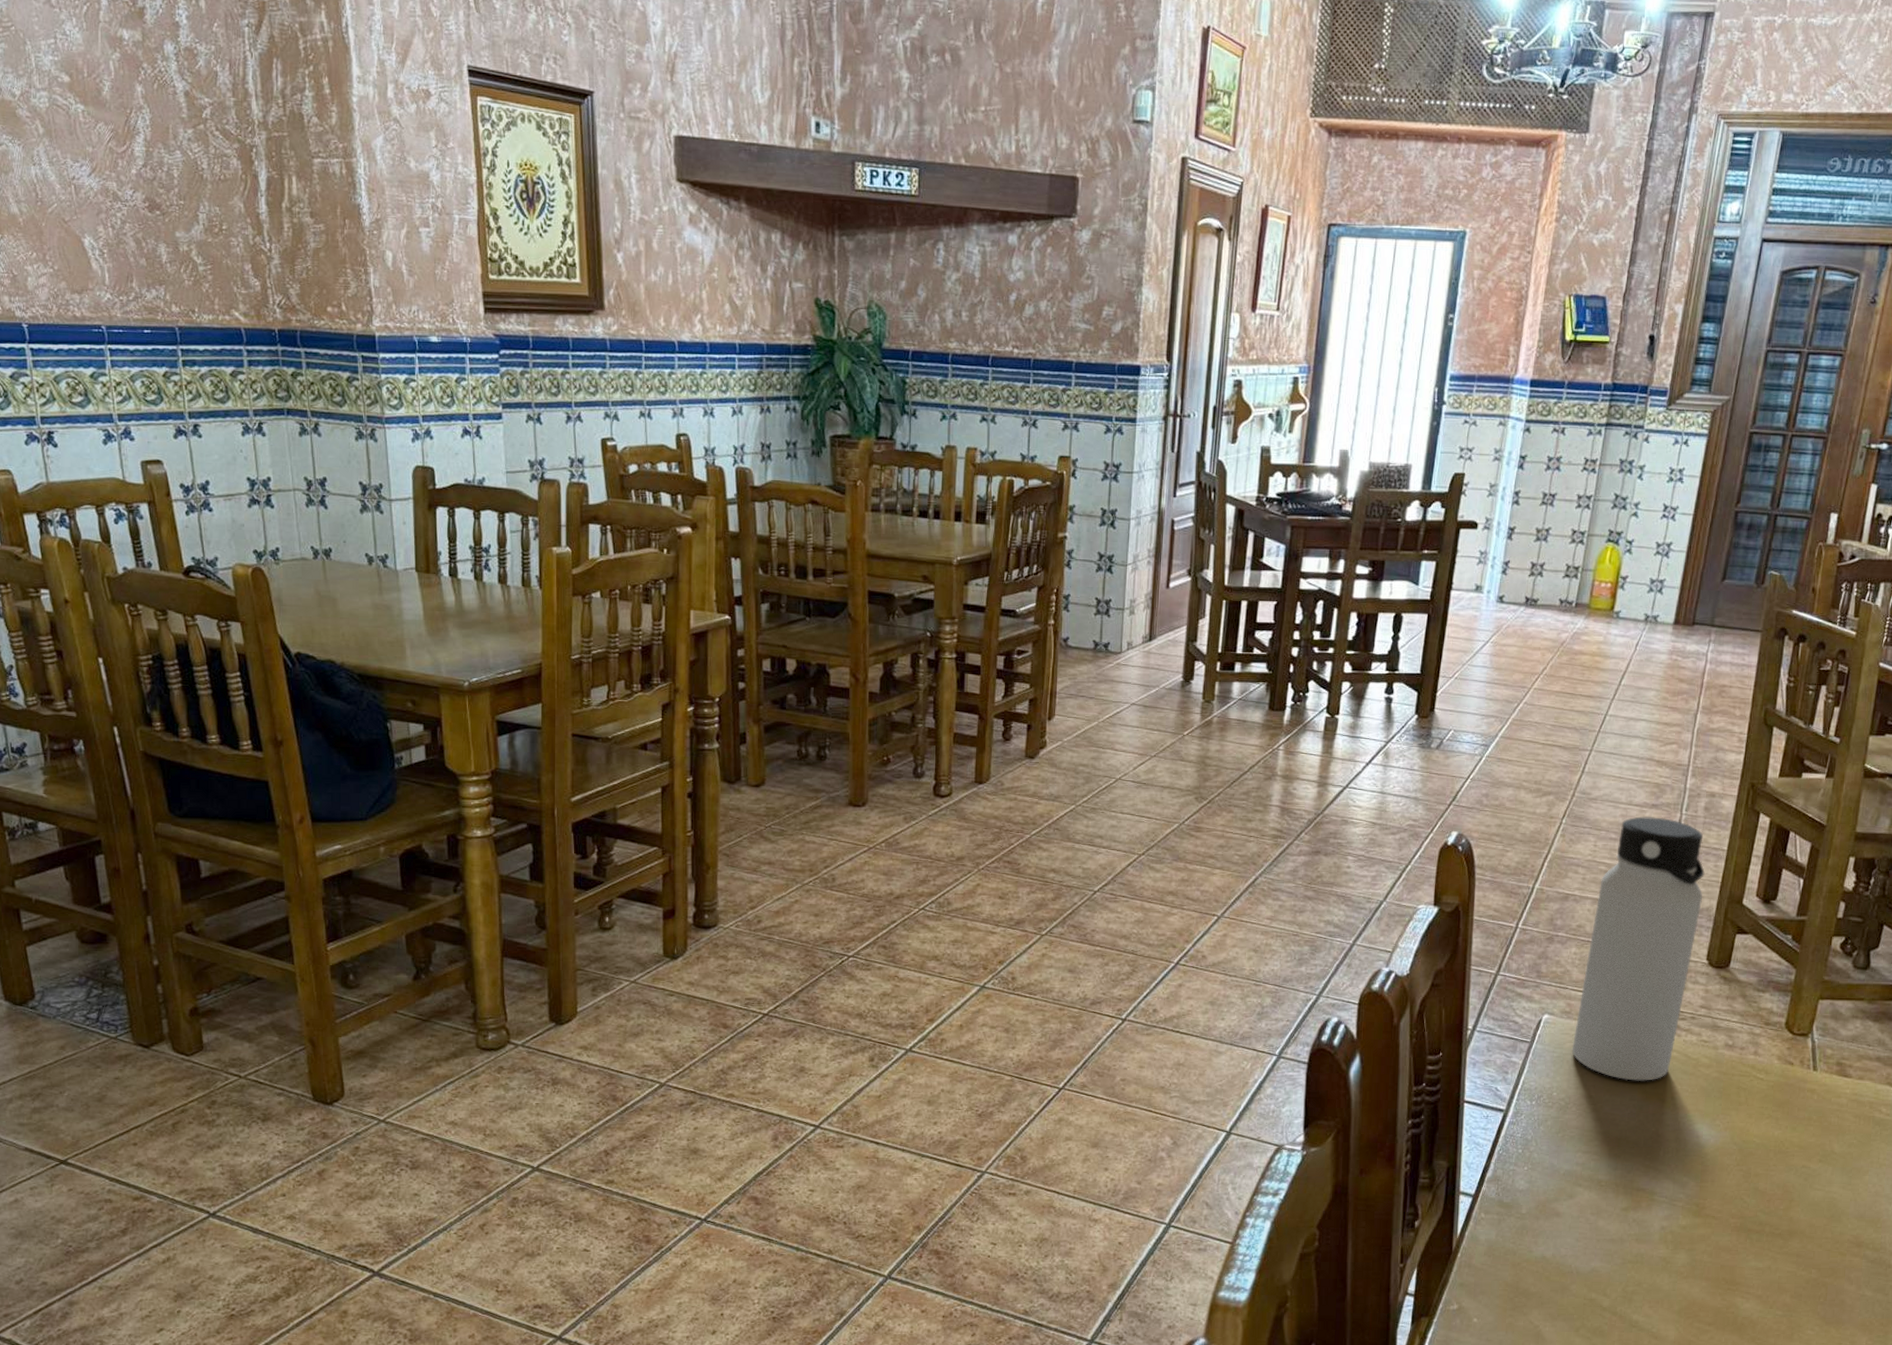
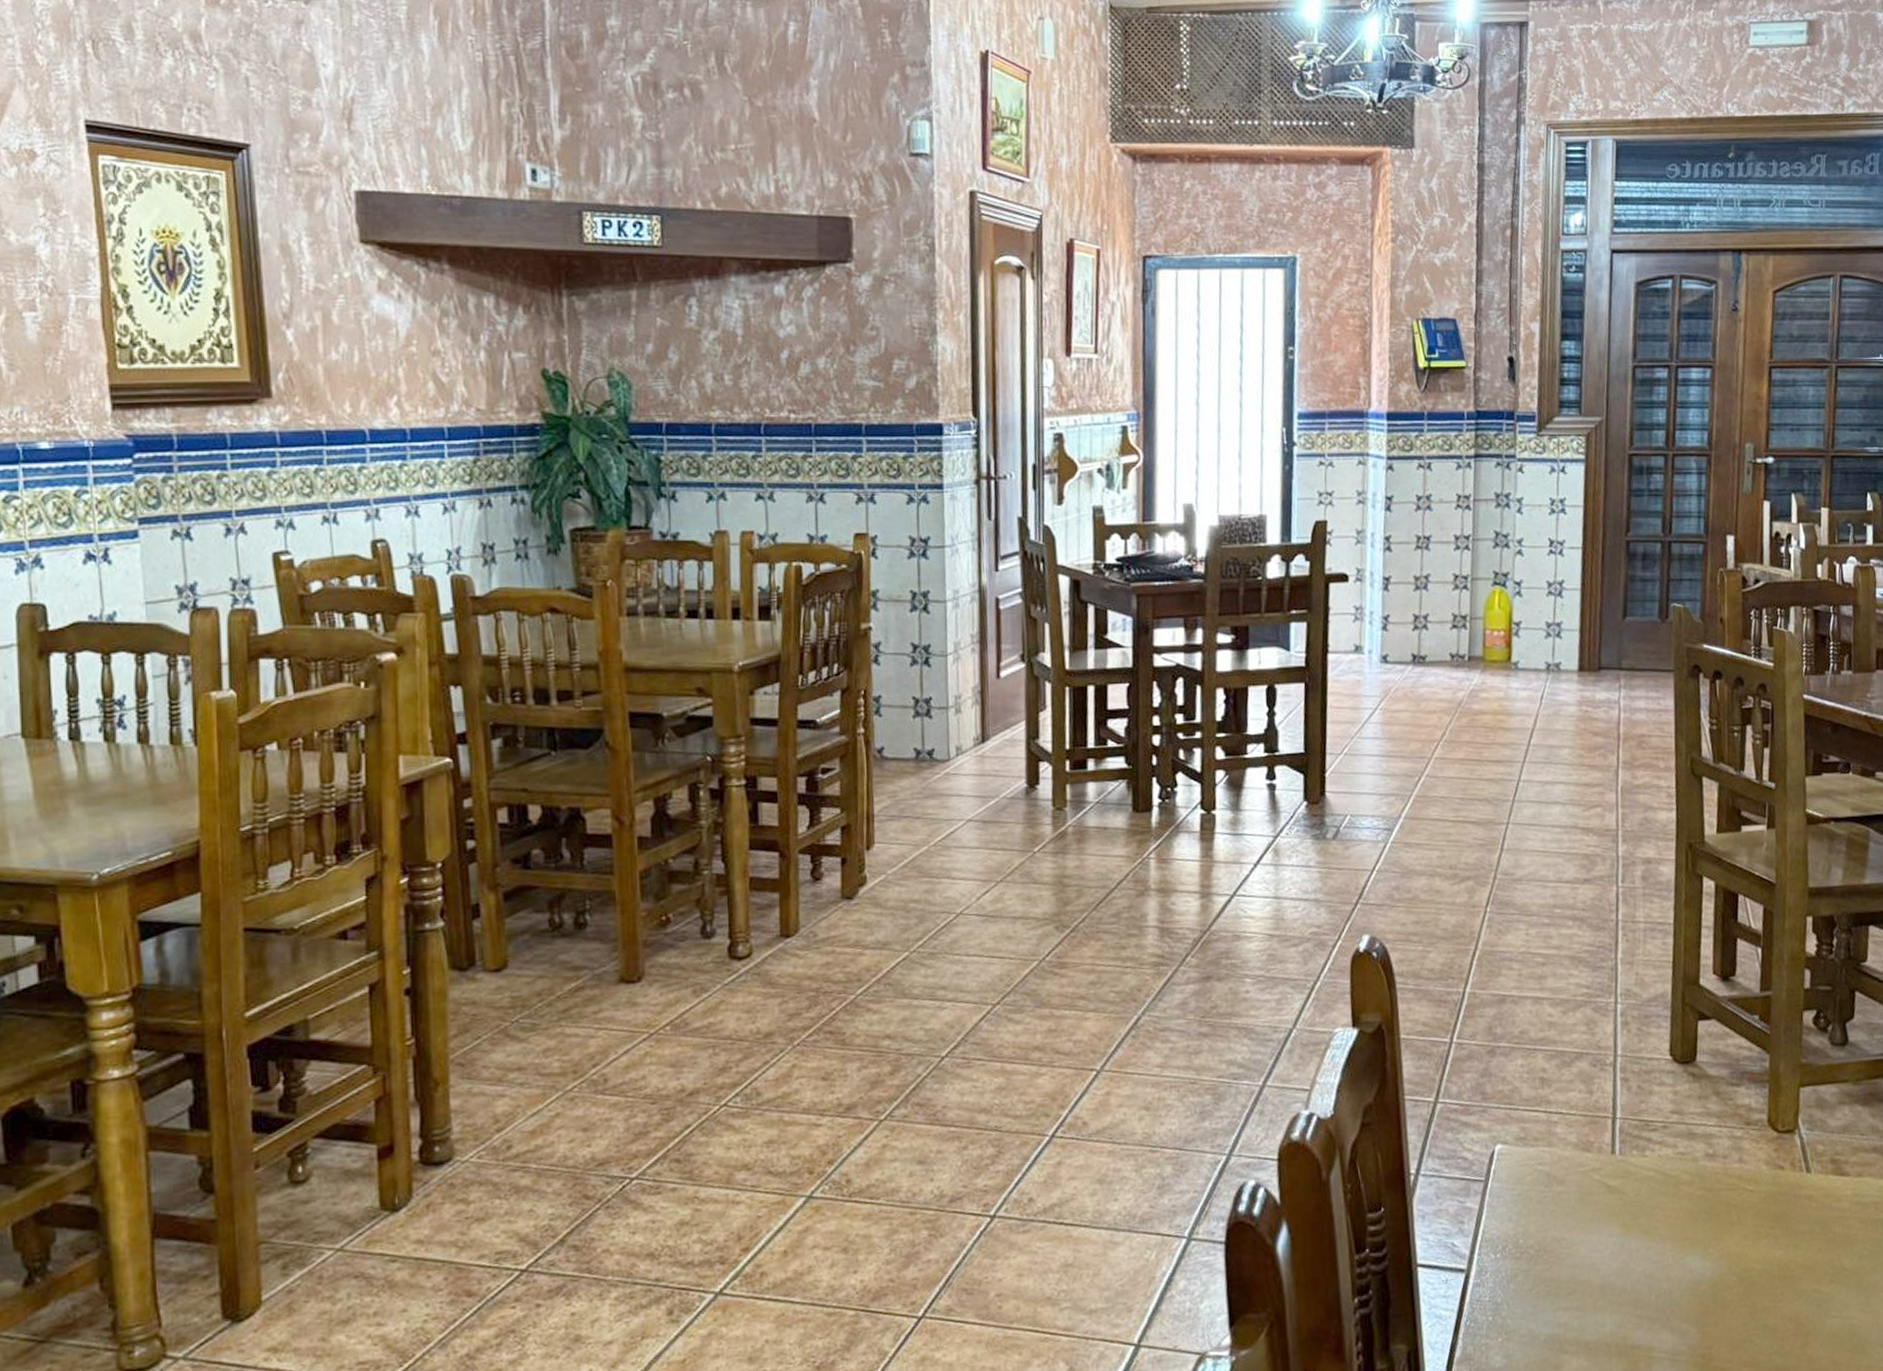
water bottle: present [1572,816,1705,1081] -> none [1533,893,1656,1214]

